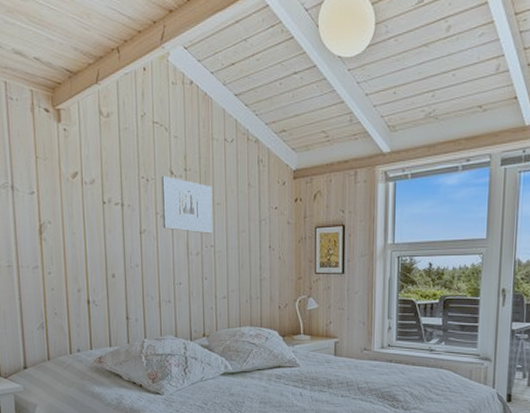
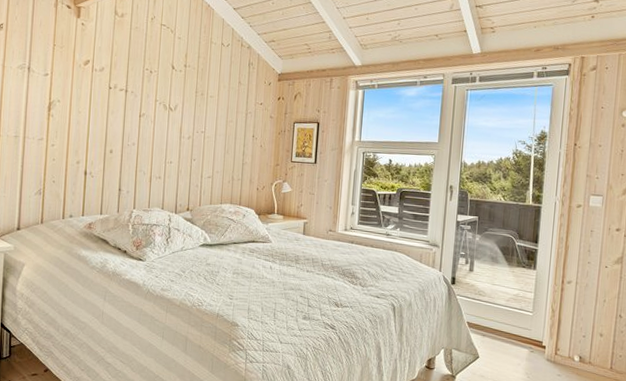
wall art: present [161,176,213,234] -> none [160,70,207,121]

